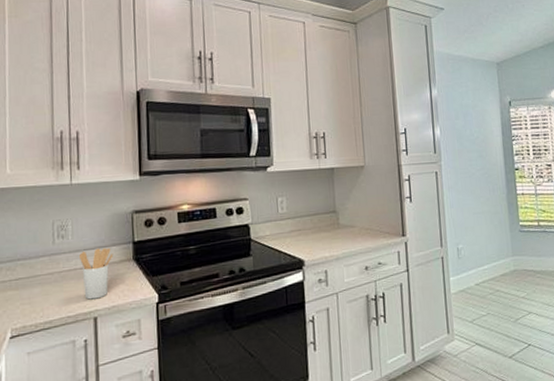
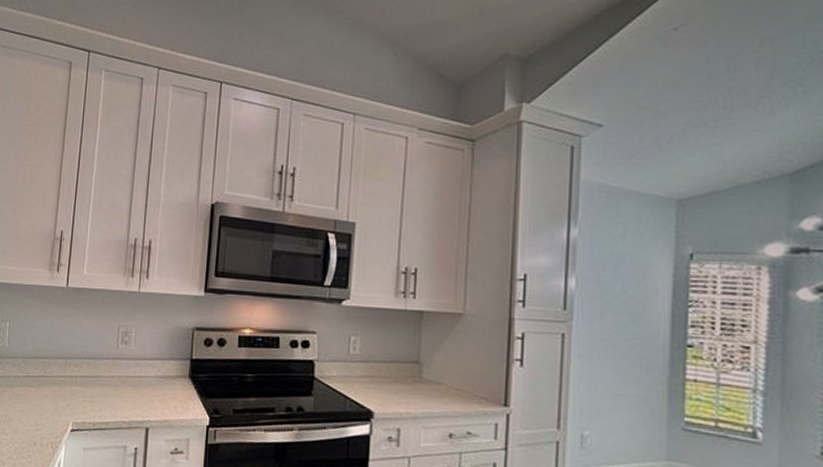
utensil holder: present [80,247,114,300] -> none [139,359,171,410]

